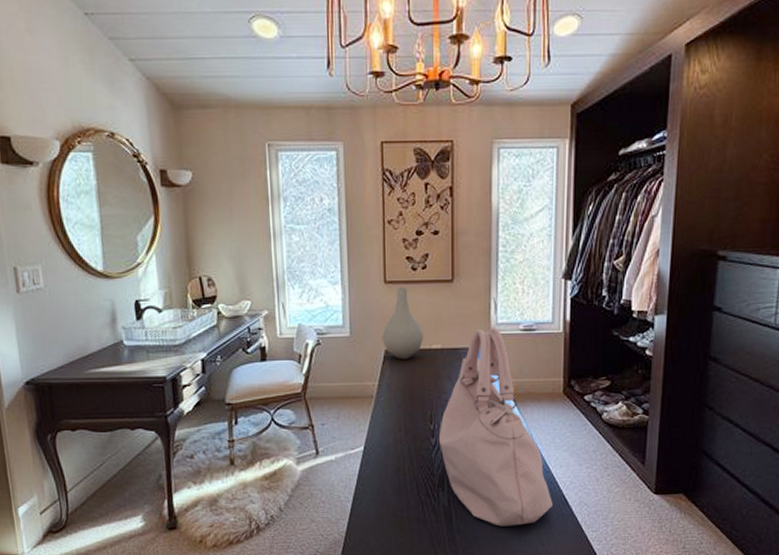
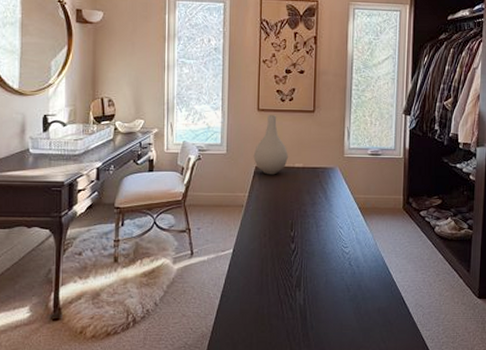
handbag: present [438,326,552,527] -> none [297,150,393,324]

